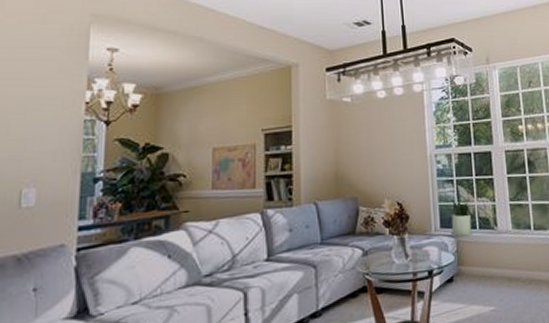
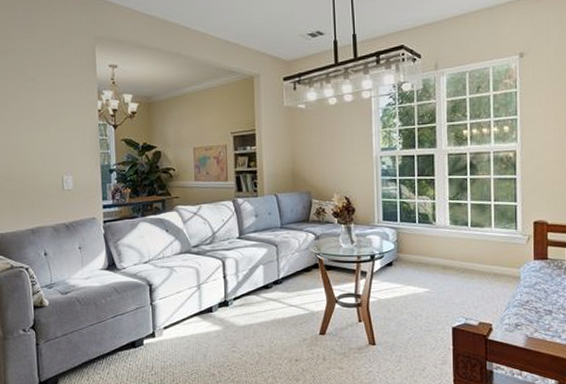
planter: present [450,200,473,237] -> none [391,197,413,229]

